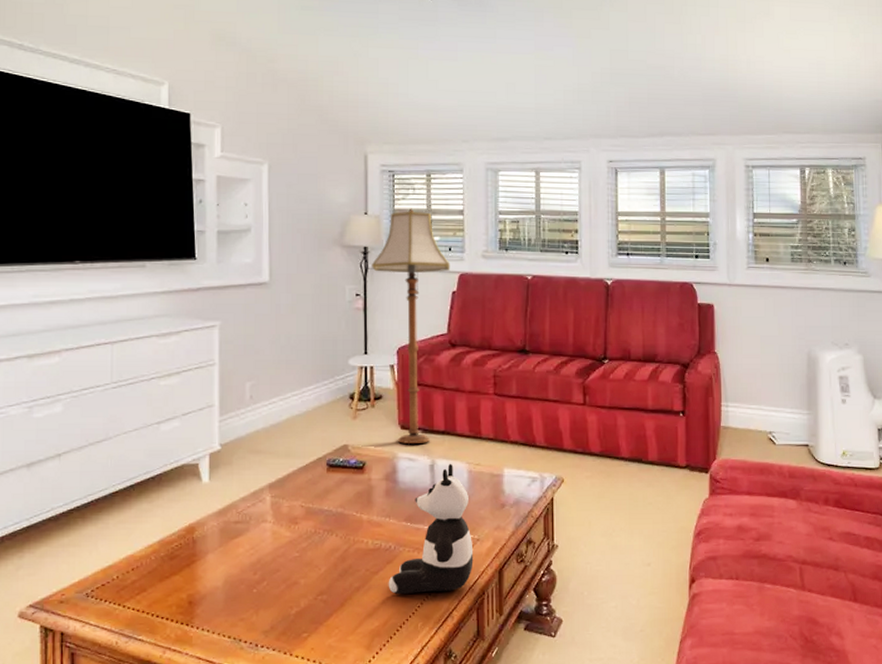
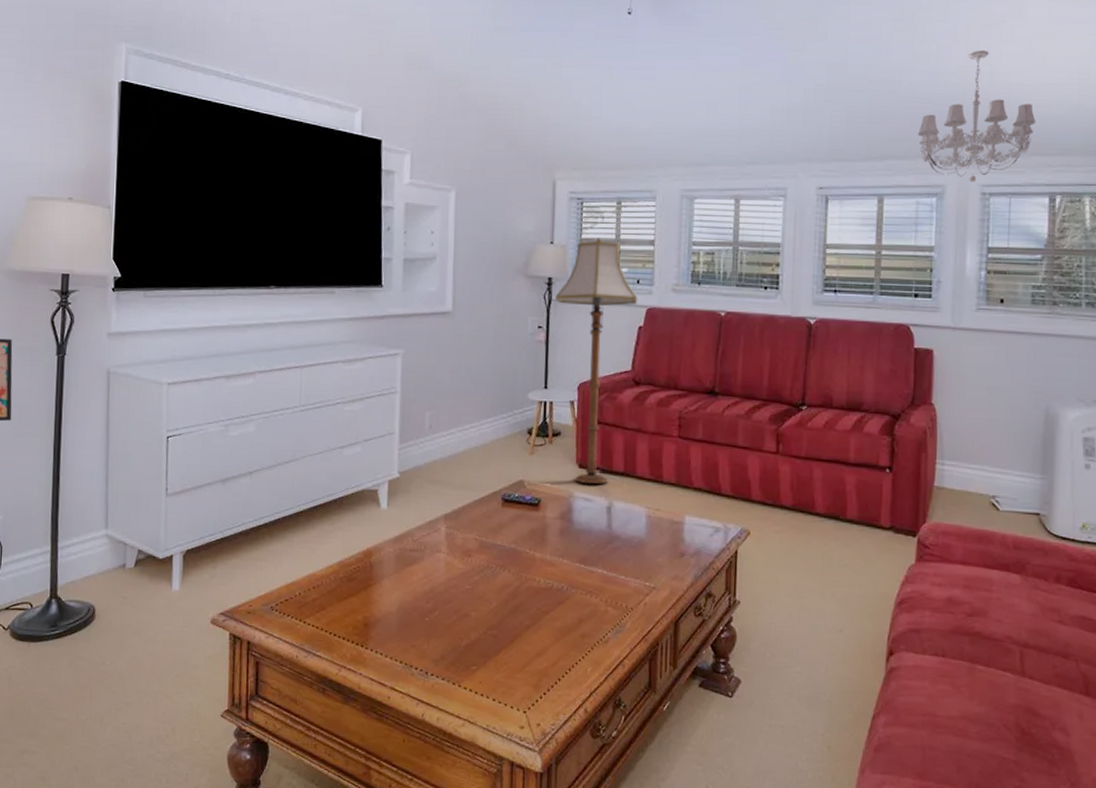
stuffed animal: present [388,463,474,594] -> none [558,506,649,638]
chandelier: none [690,41,786,157] -> present [917,49,1036,183]

